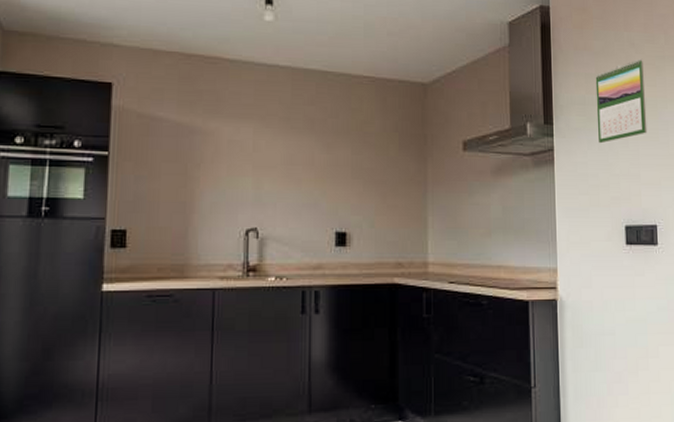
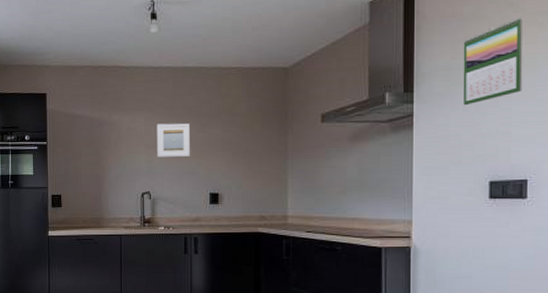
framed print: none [267,138,312,183] -> present [156,123,190,157]

